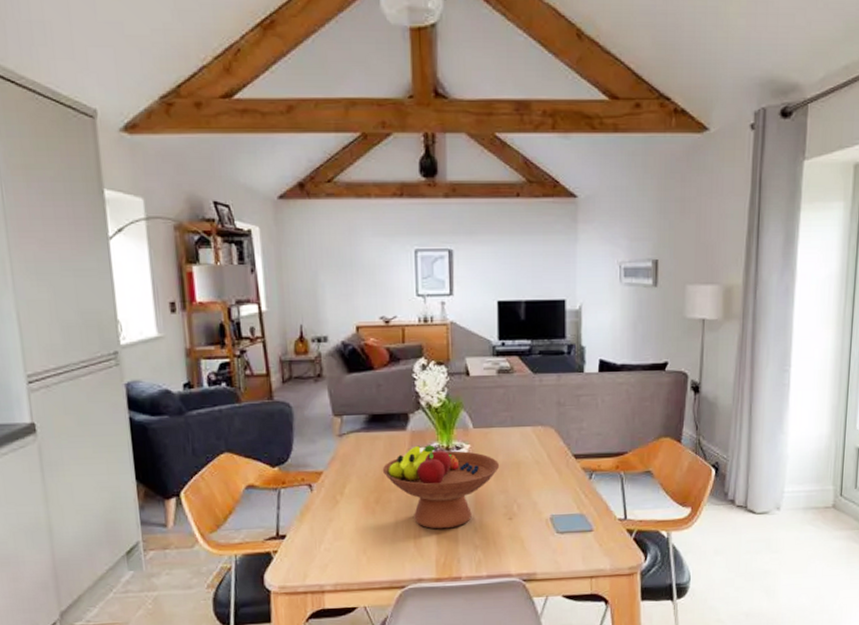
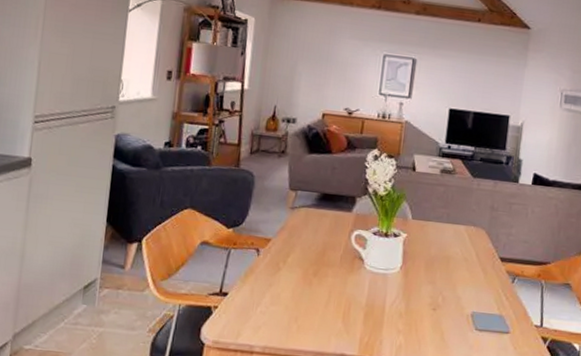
fruit bowl: present [382,445,500,529] -> none [324,227,432,310]

